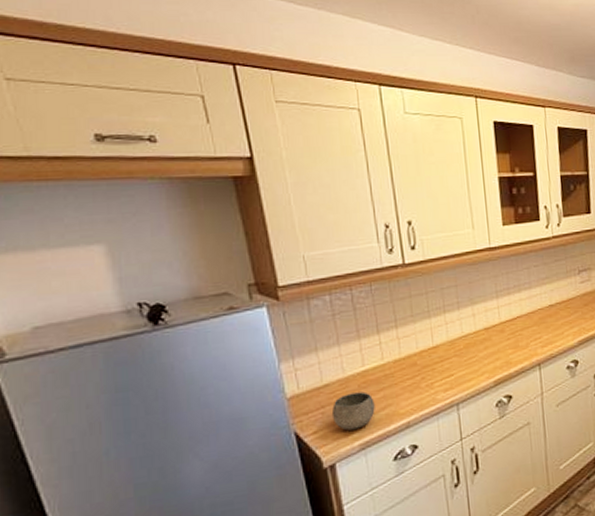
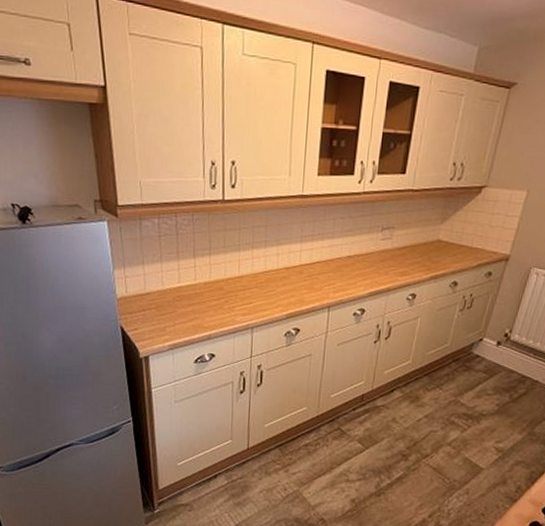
bowl: present [331,391,375,431] -> none [150,303,185,333]

